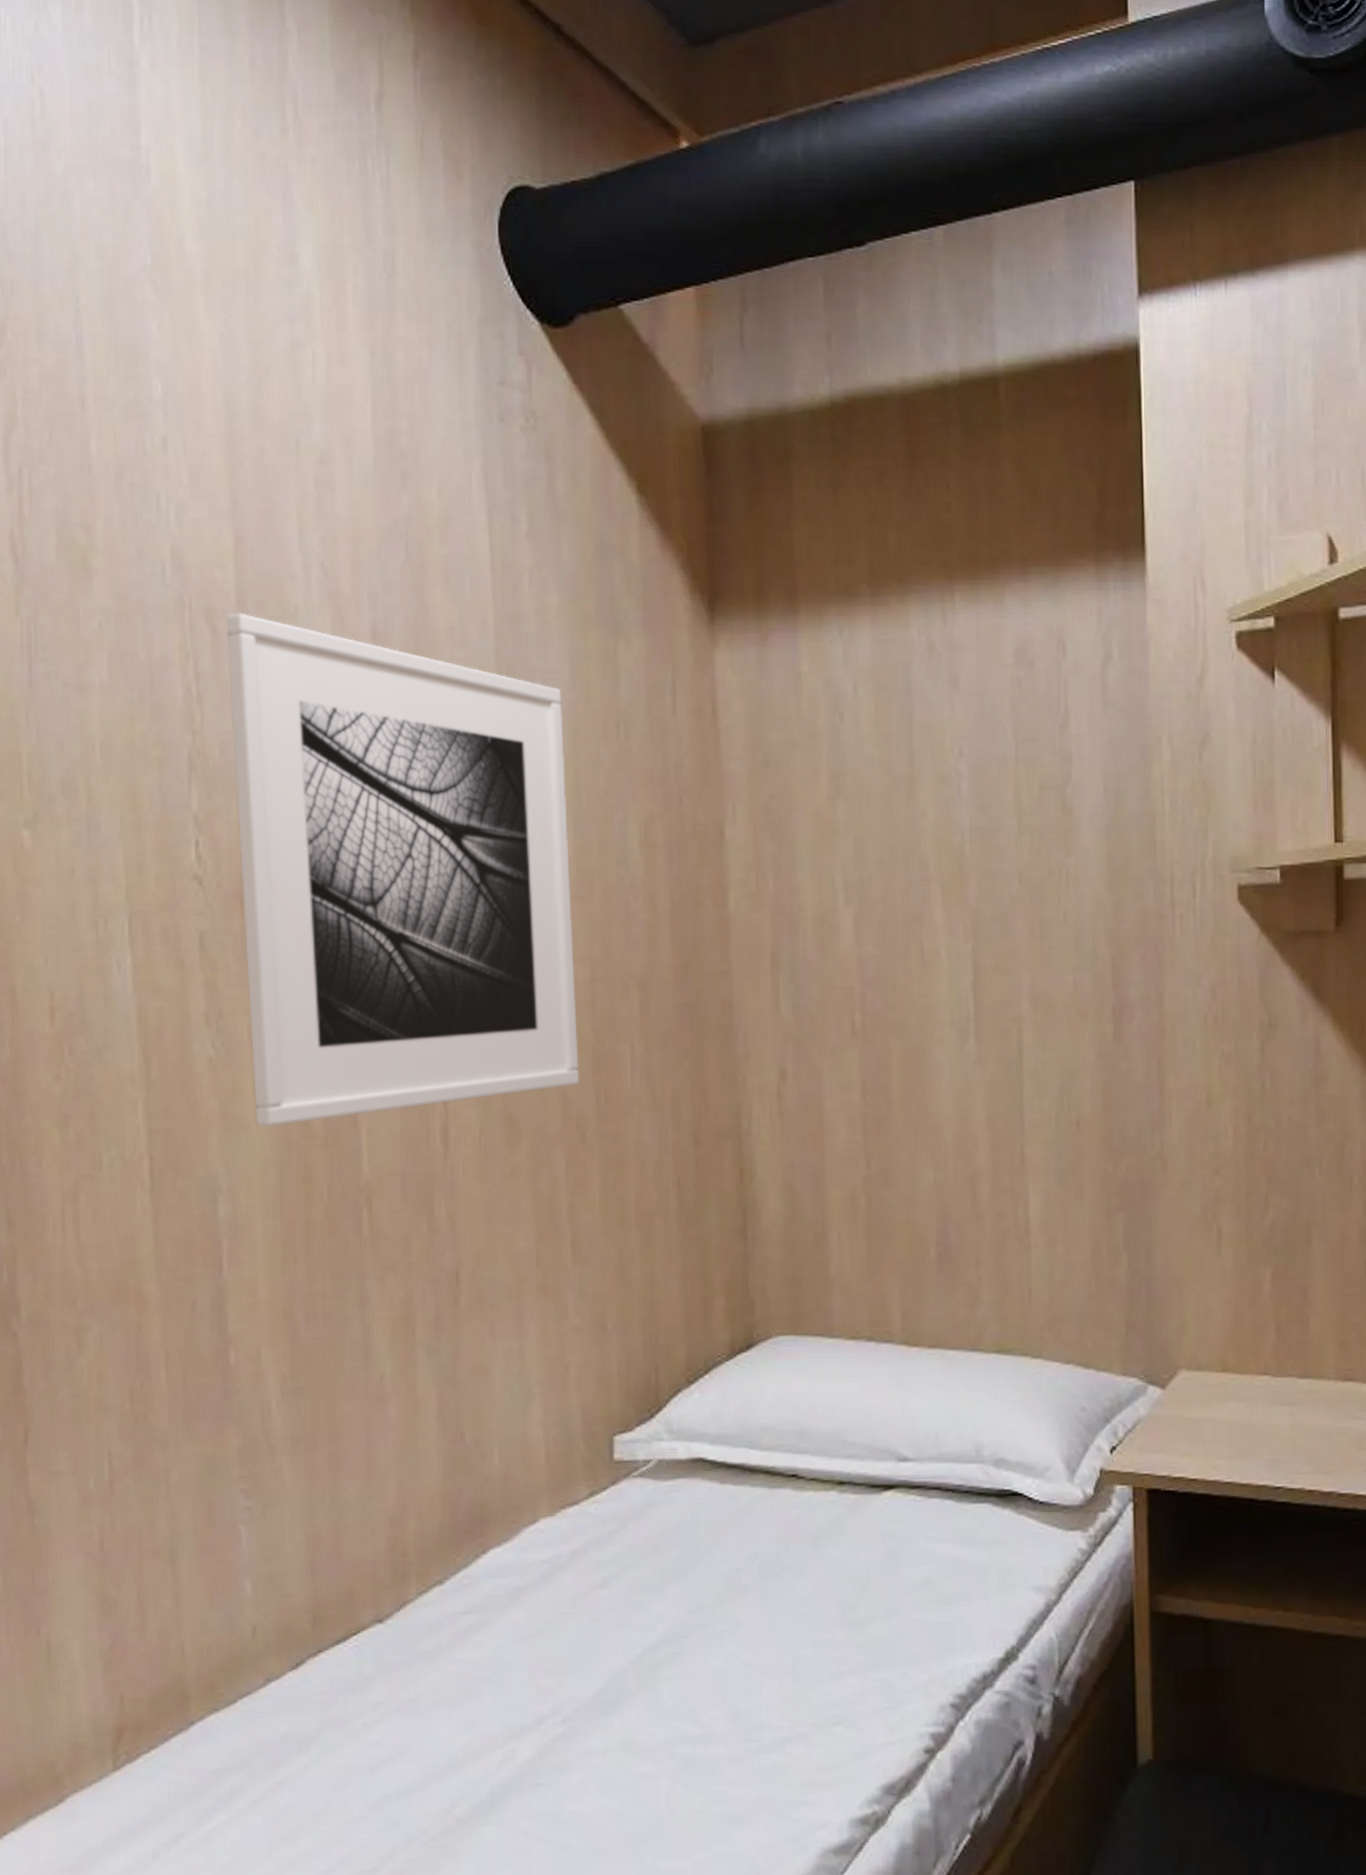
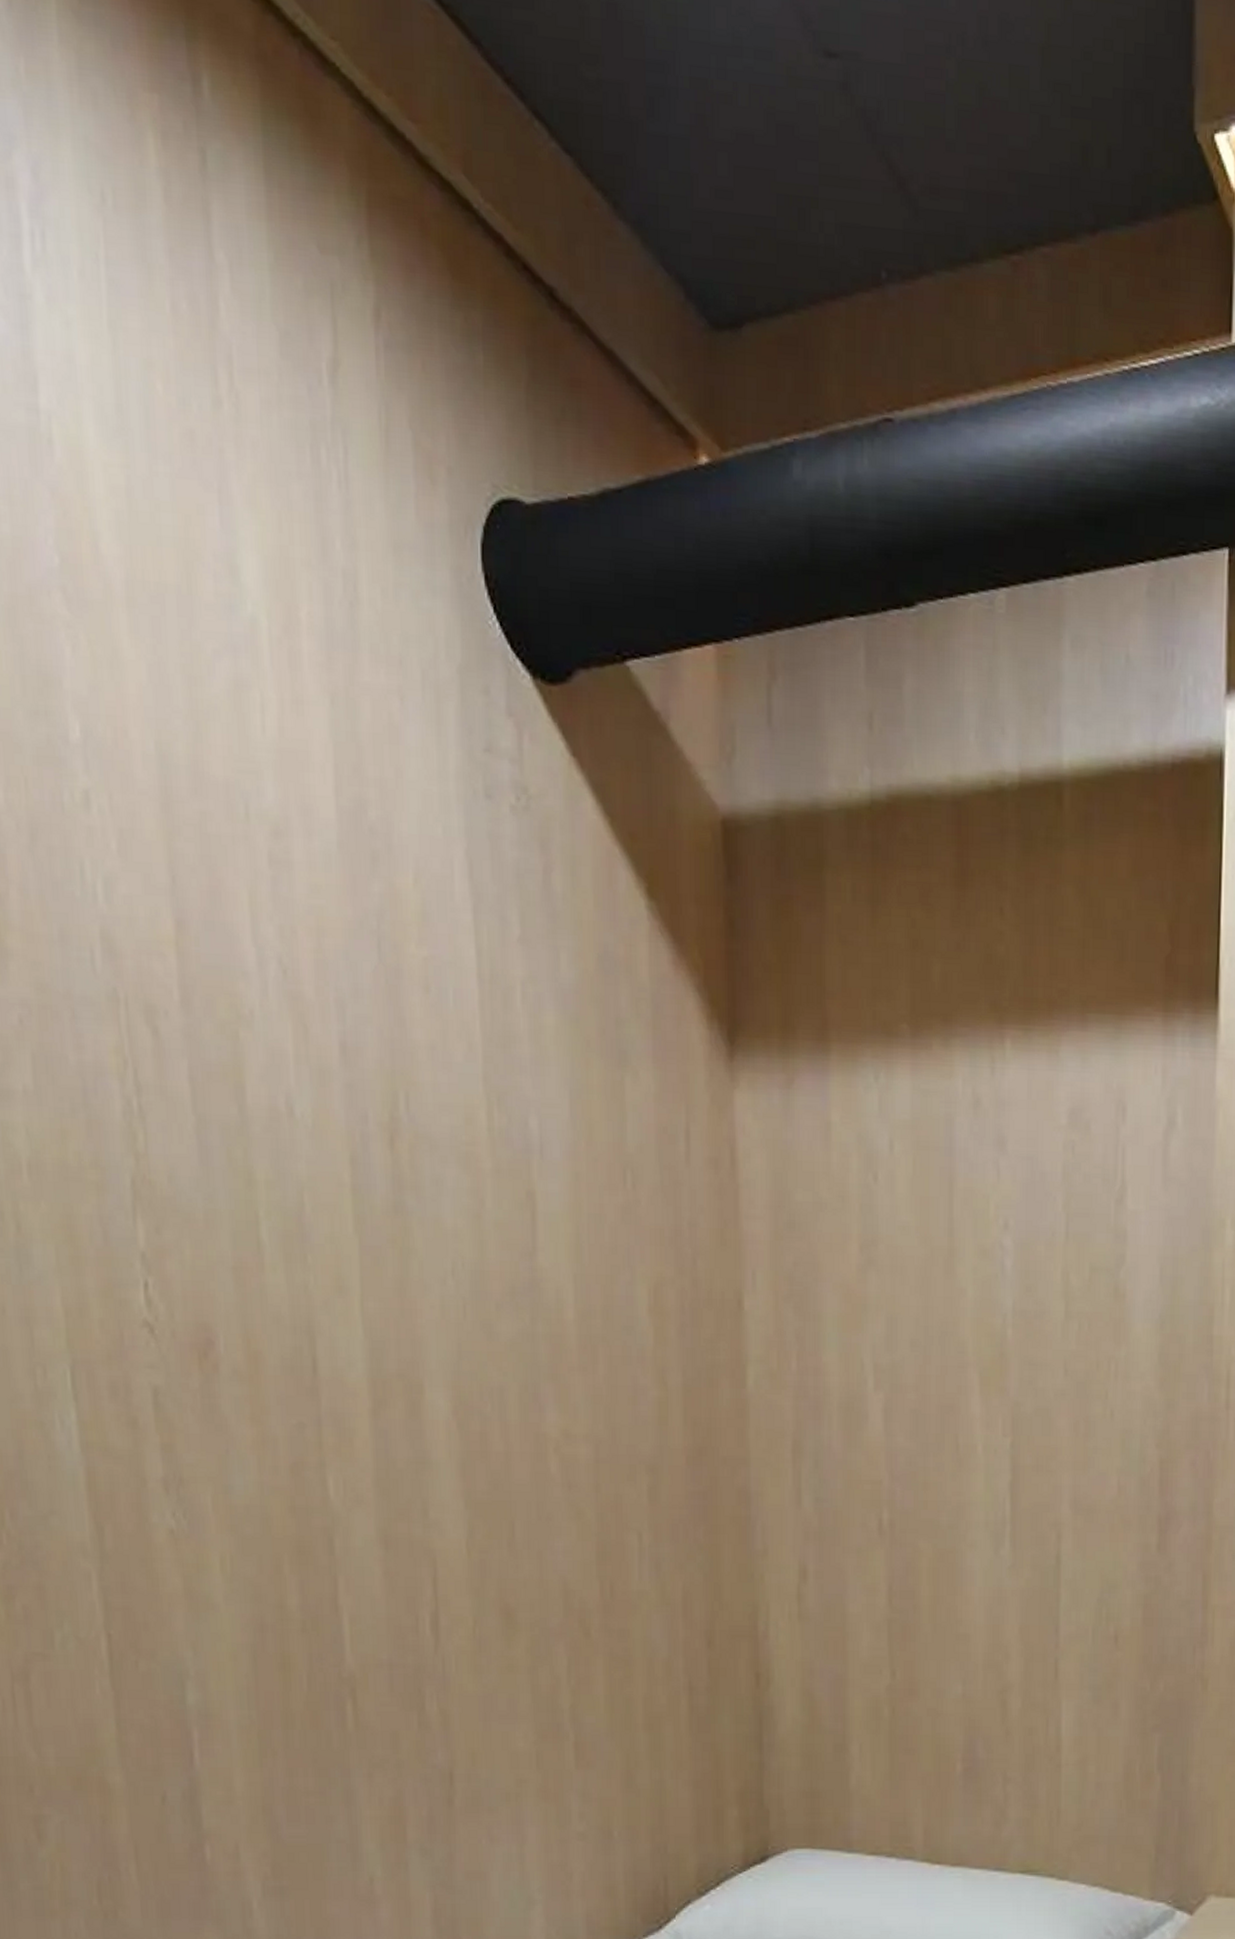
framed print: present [226,613,579,1127] -> none [169,1014,582,1608]

